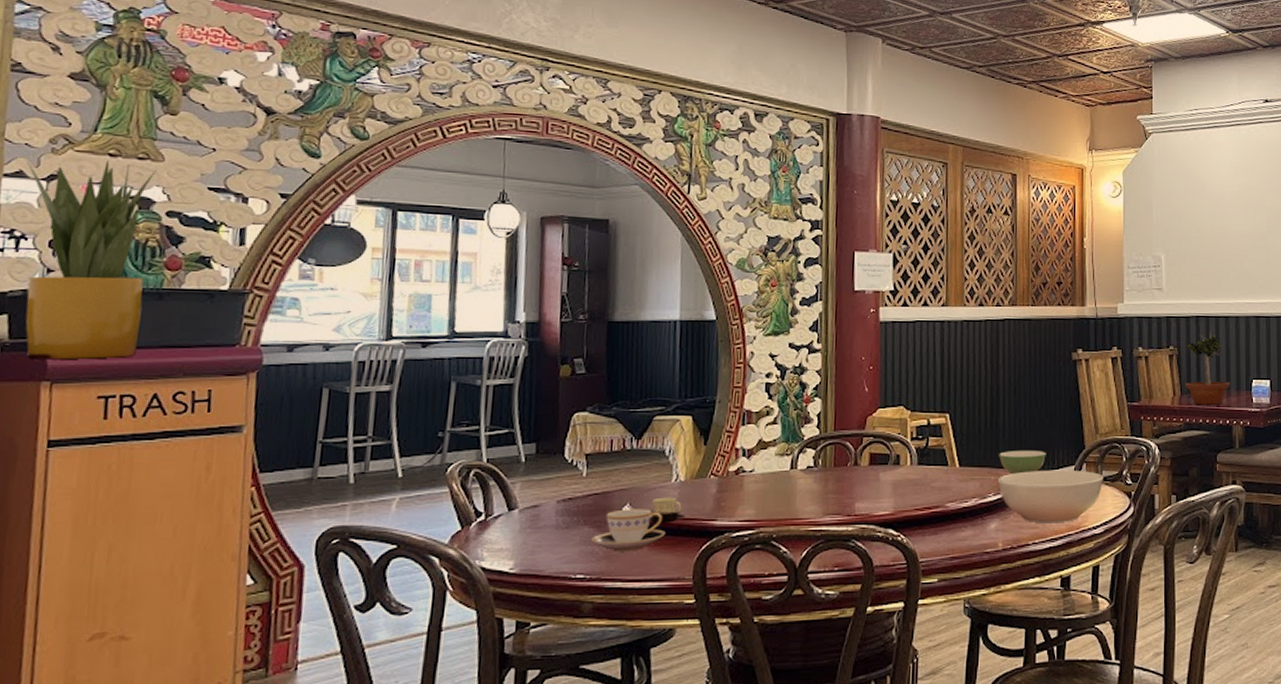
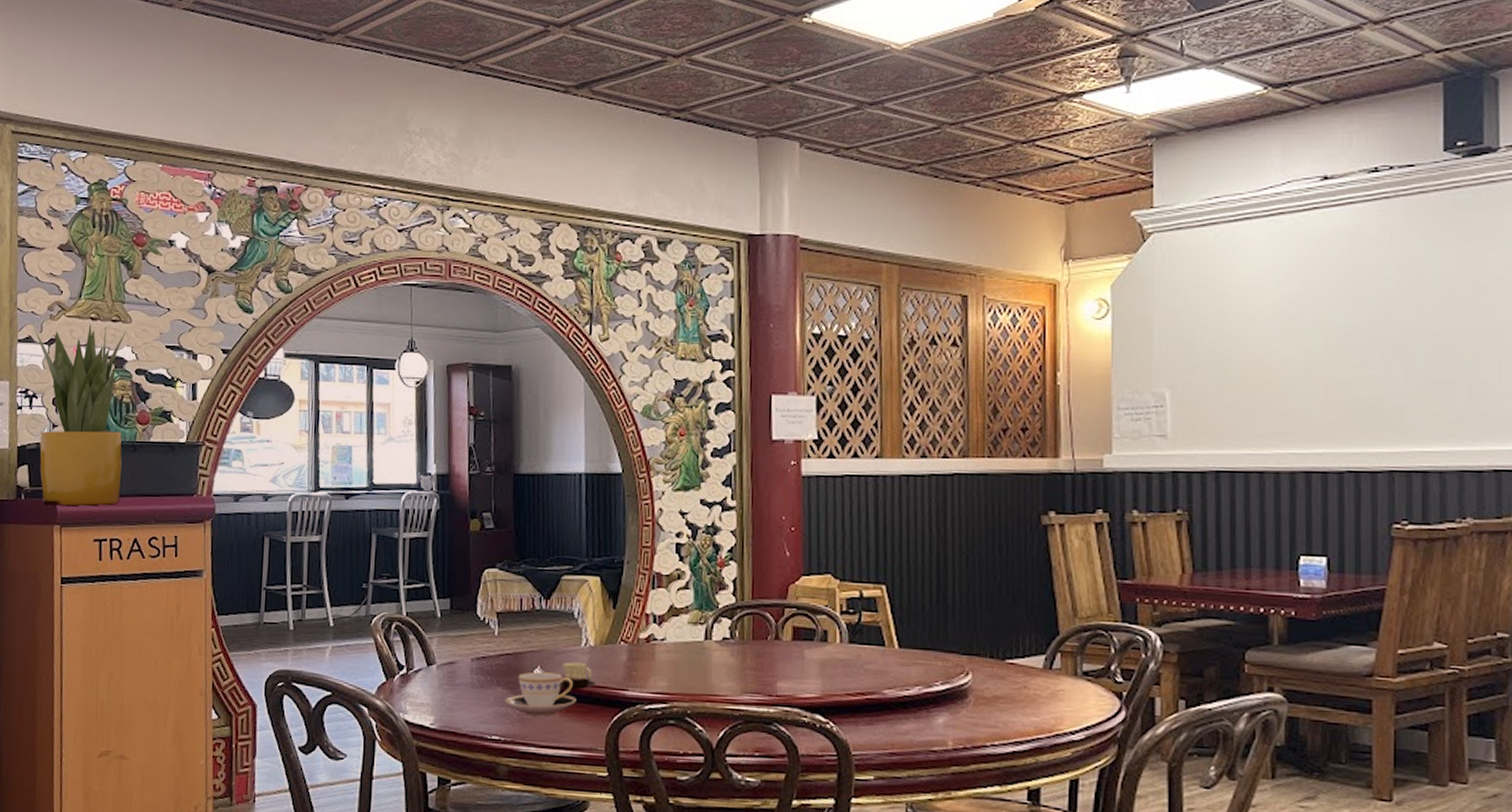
bowl: present [997,469,1104,524] -> none [945,658,1084,723]
bowl: present [999,450,1046,475] -> none [948,632,1008,662]
potted tree: present [1185,331,1230,406] -> none [1200,491,1266,589]

